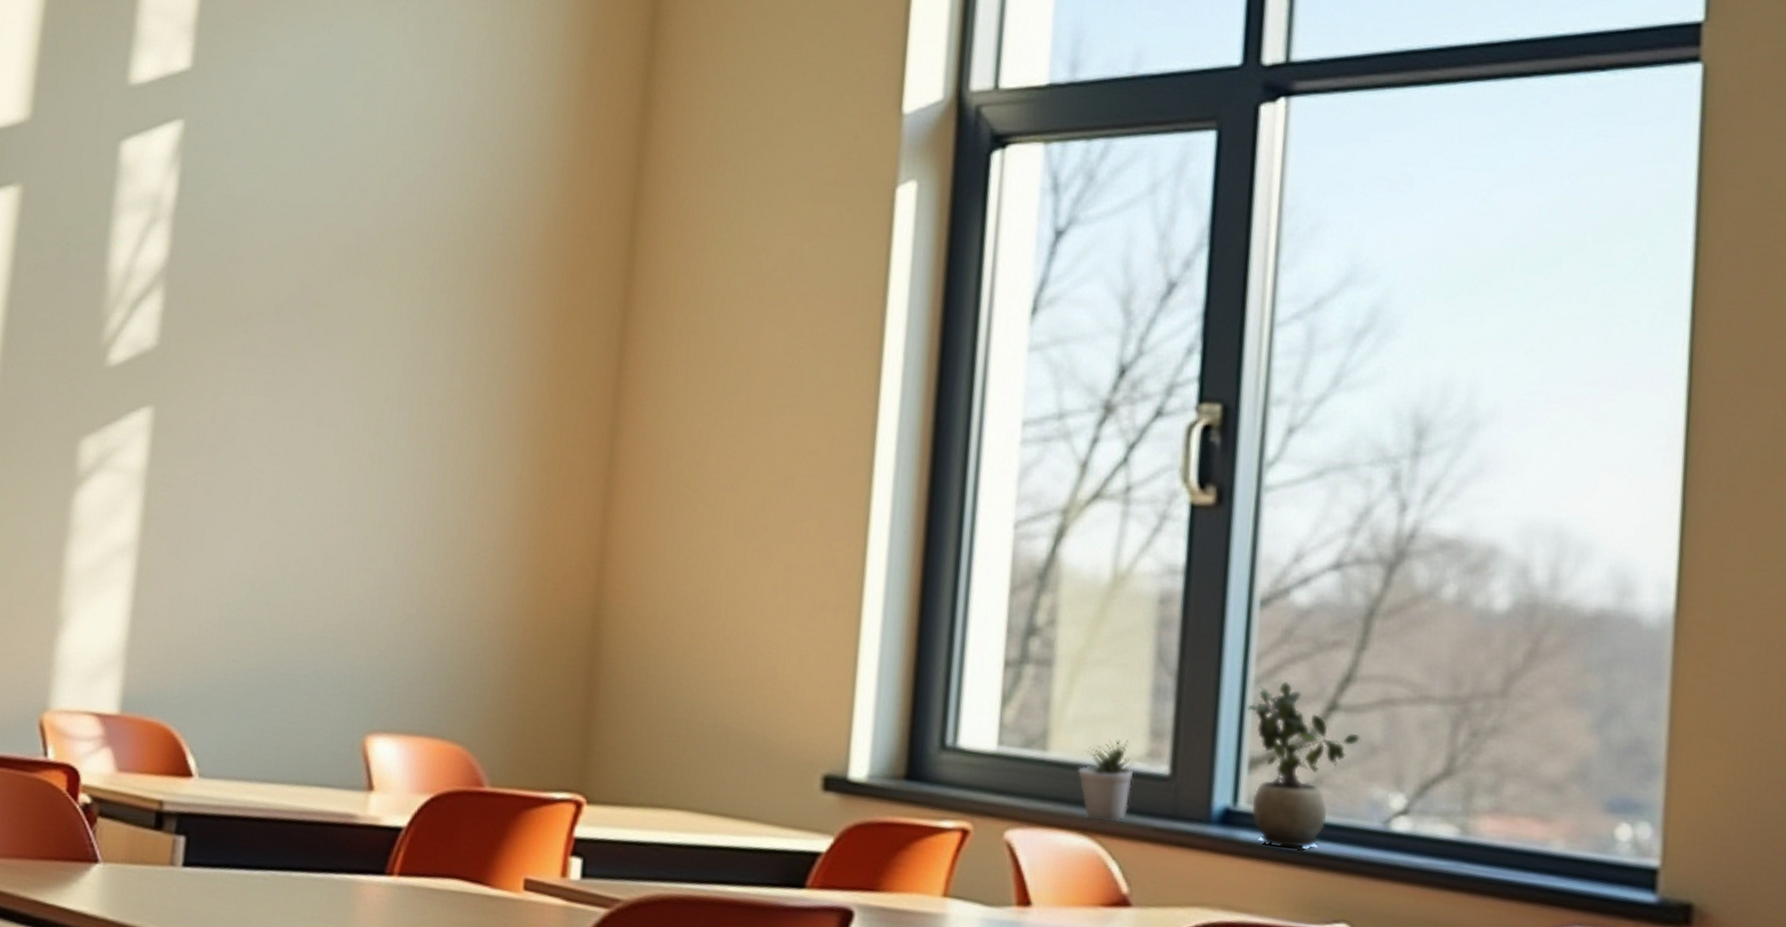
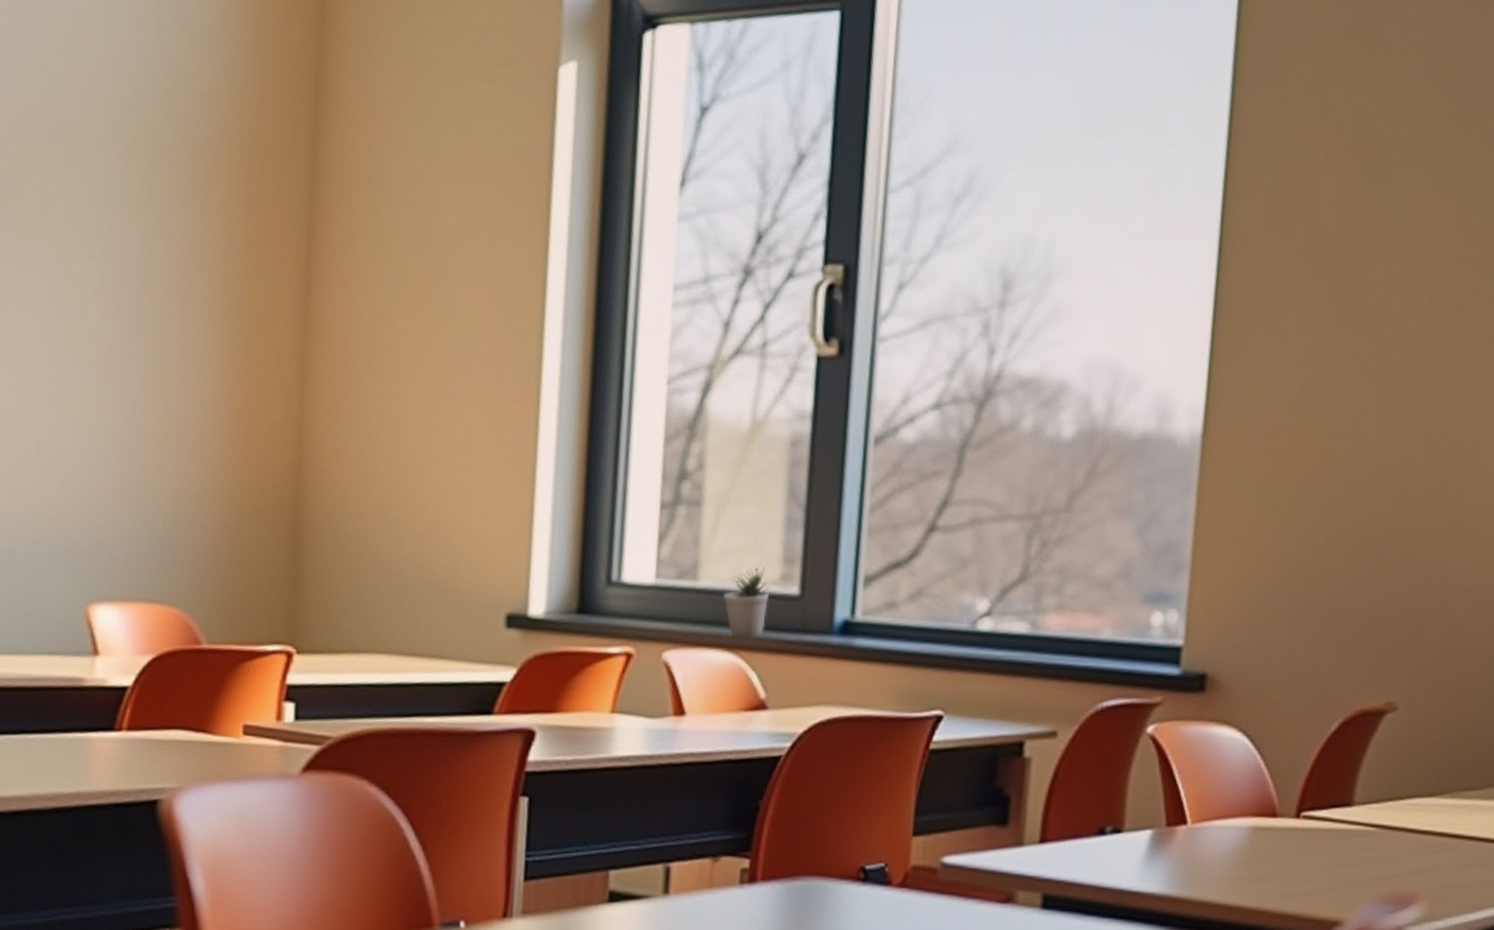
potted plant: present [1247,682,1361,849] -> none [863,509,954,651]

